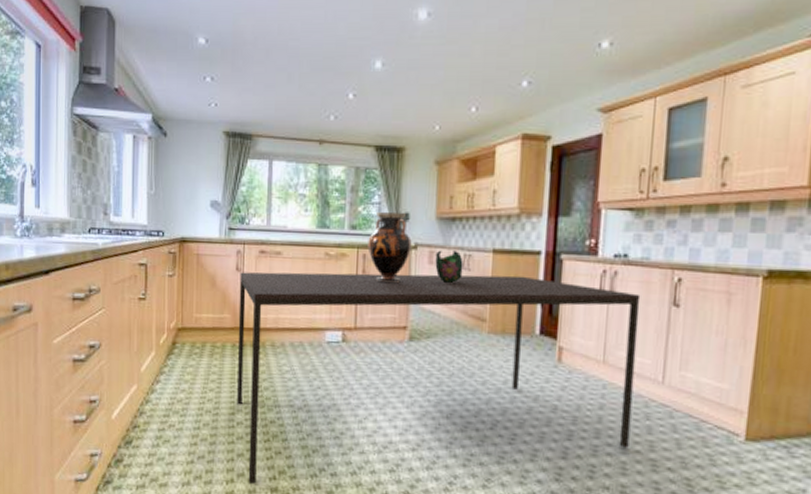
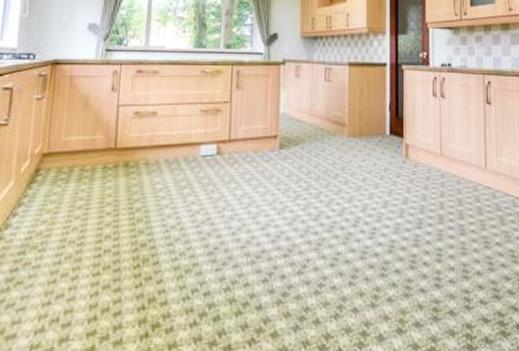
dining table: present [237,272,641,485] -> none [105,84,466,320]
vase: present [367,211,412,284] -> none [241,32,280,96]
decorative bowl: present [435,250,463,283] -> none [301,65,325,93]

